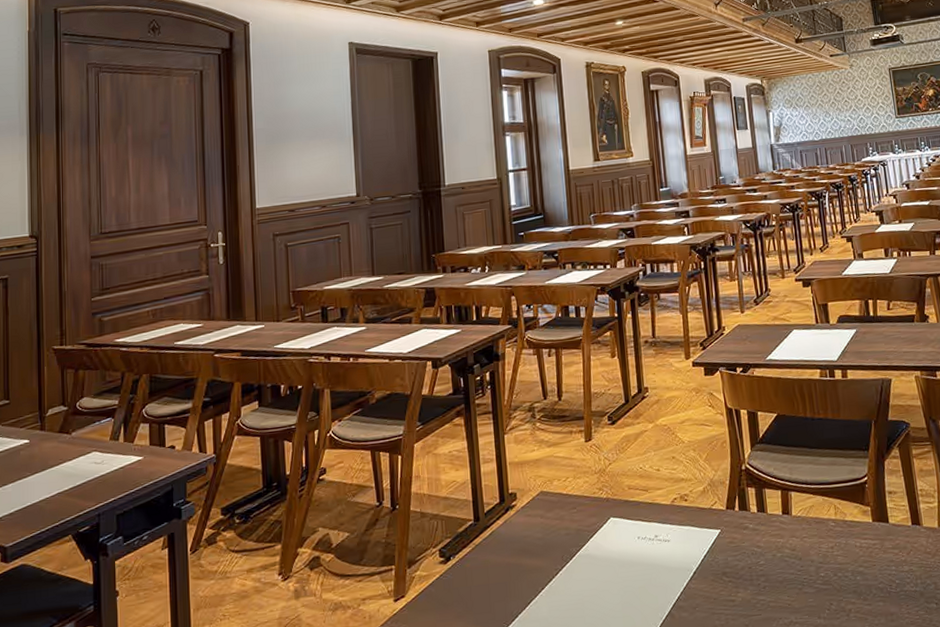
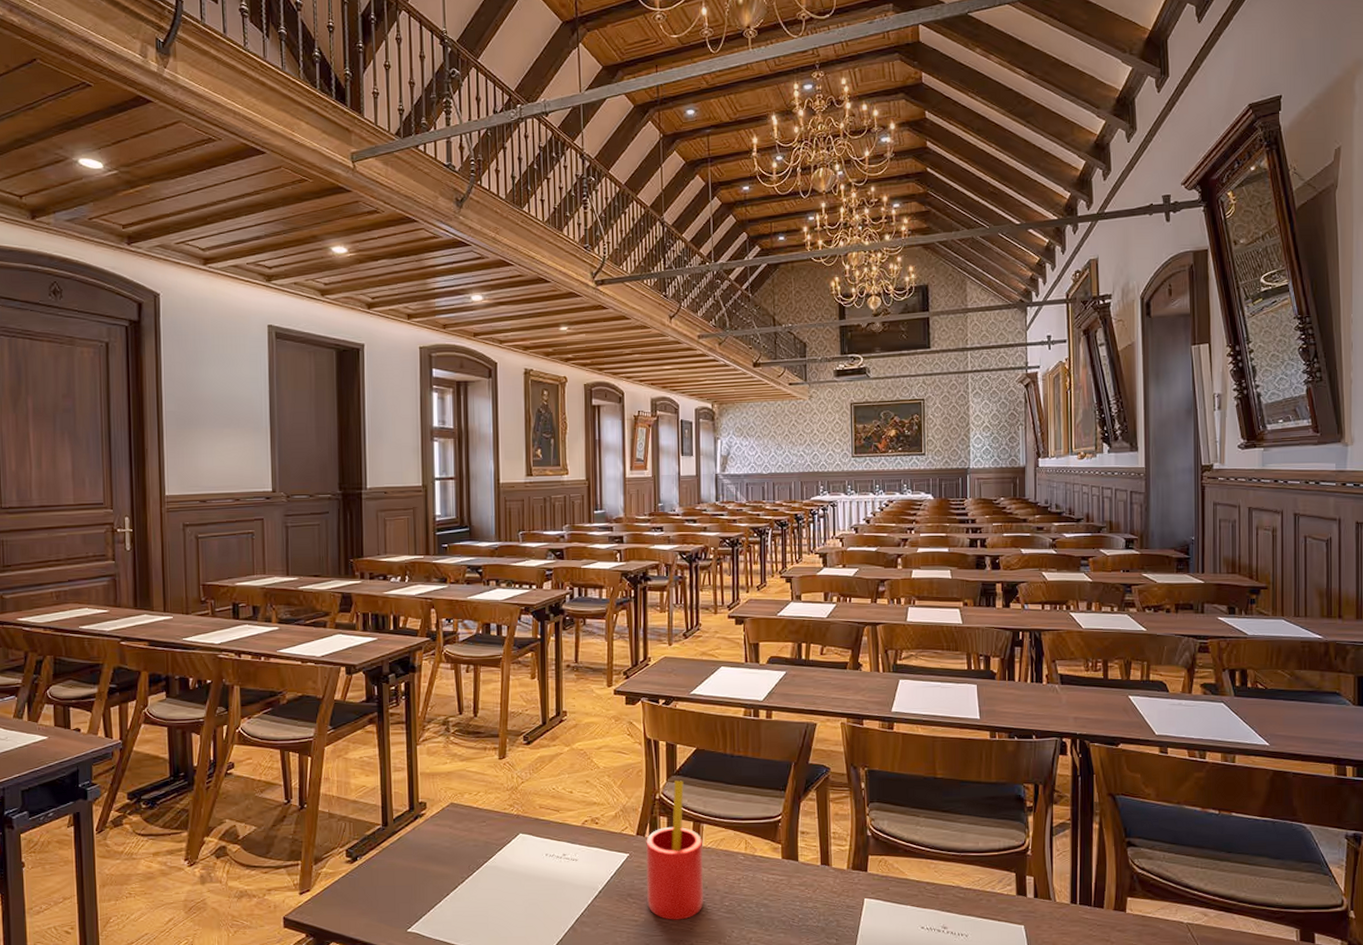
straw: none [736,448,799,597] -> present [646,780,703,920]

